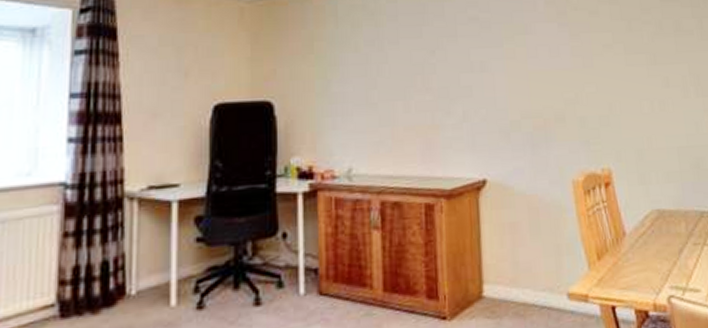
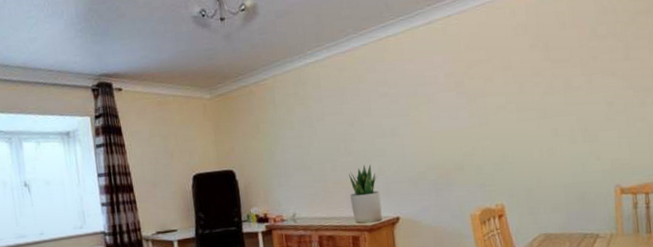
planter: none [425,106,465,187] -> present [349,164,382,224]

